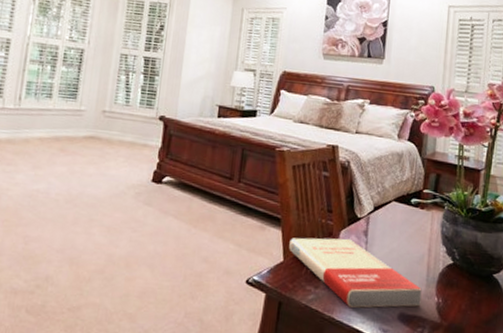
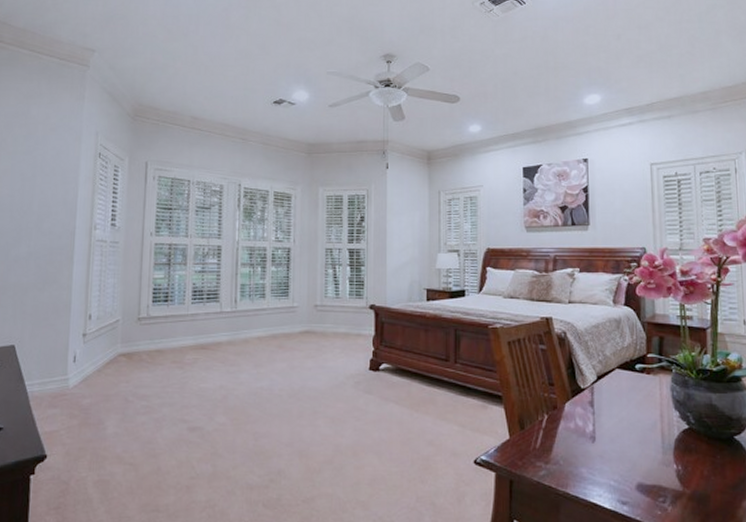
book: present [289,237,422,308] -> none [514,410,659,481]

